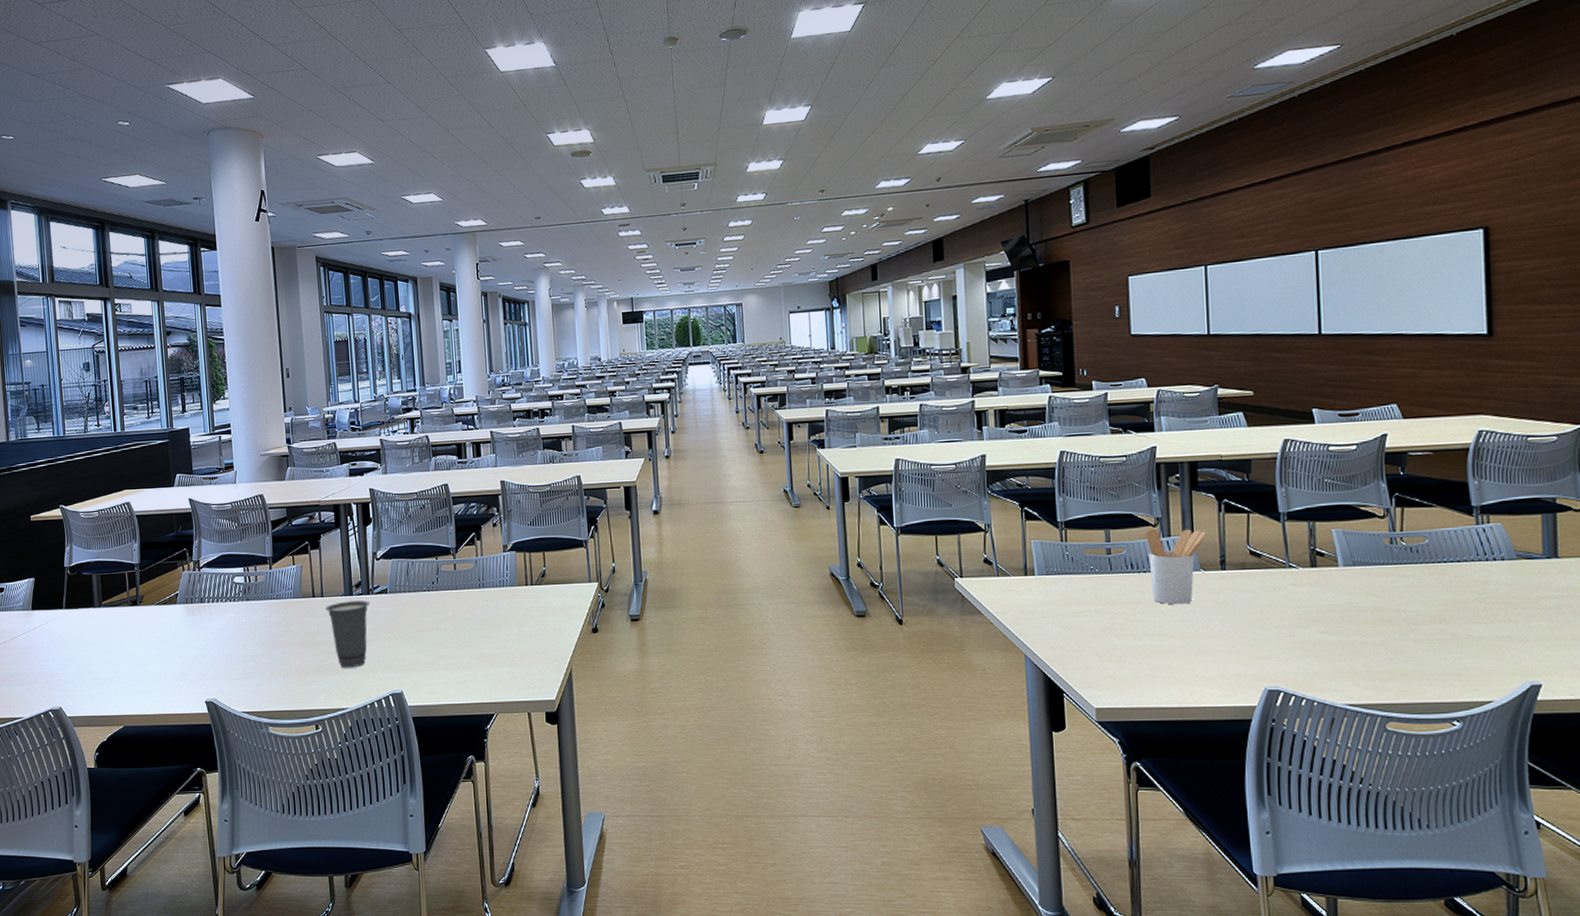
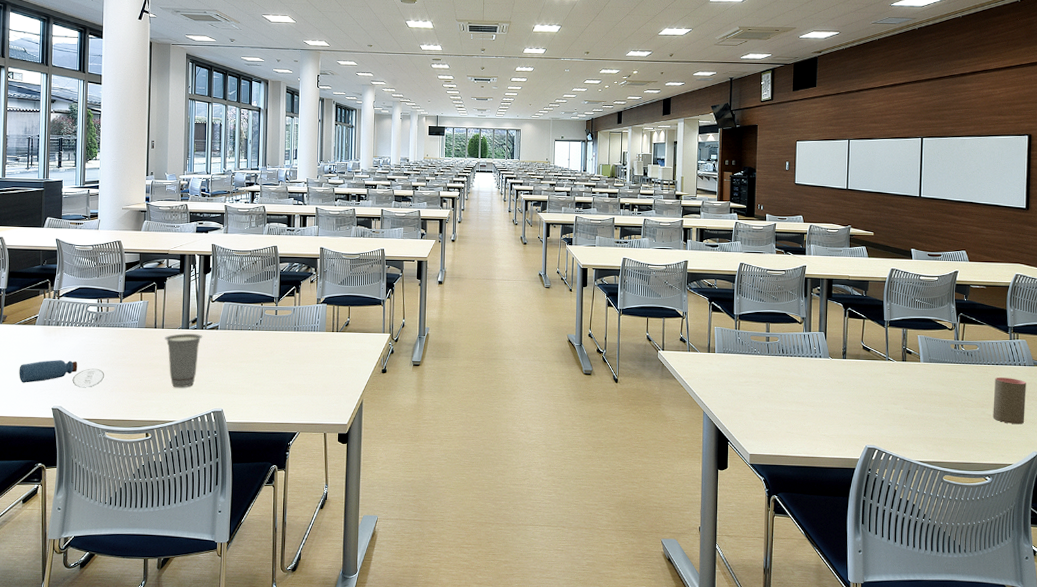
water bottle: none [164,643,261,674] -> present [19,360,105,387]
utensil holder: present [1144,528,1206,605] -> none [793,324,835,382]
cup: none [1456,579,1509,645] -> present [993,377,1026,425]

